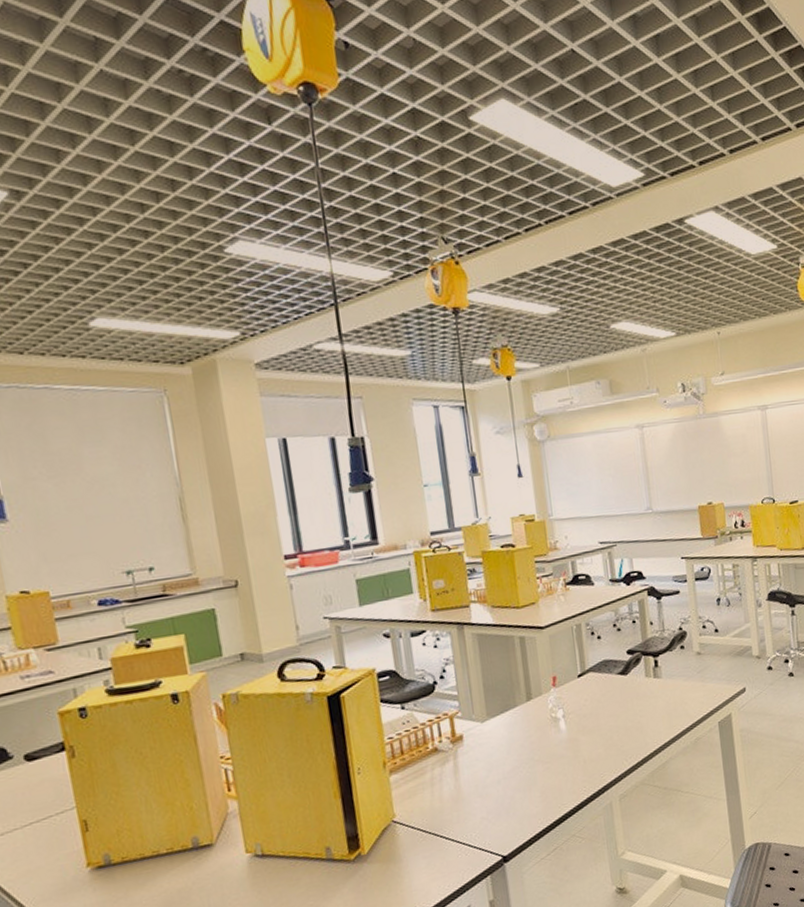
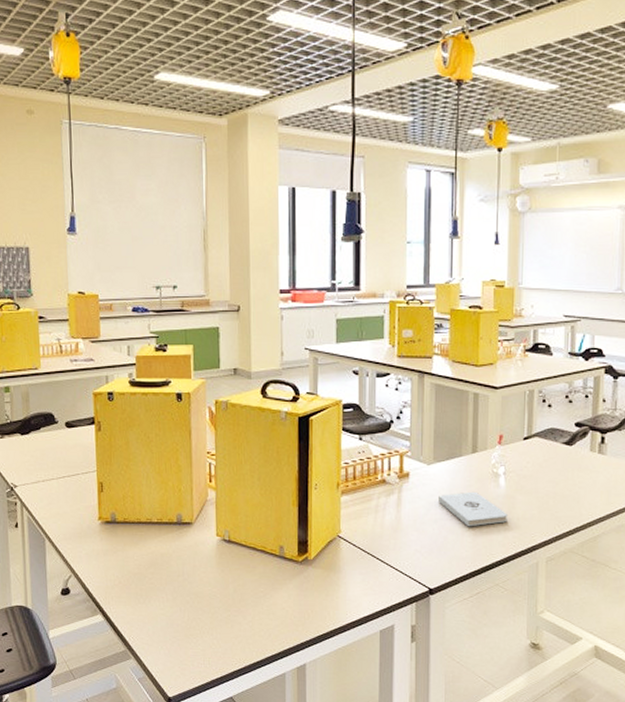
notepad: none [498,741,574,781] -> present [439,491,507,527]

